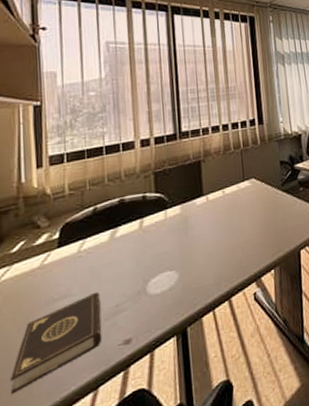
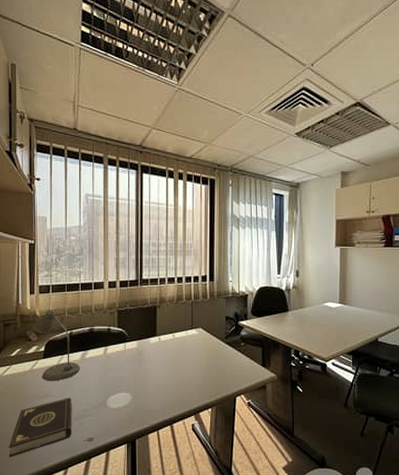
desk lamp: none [43,183,109,277] -> present [34,309,80,381]

